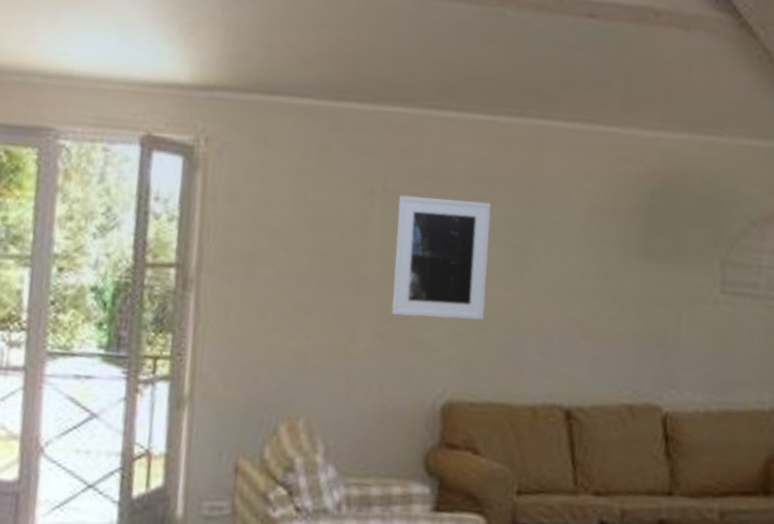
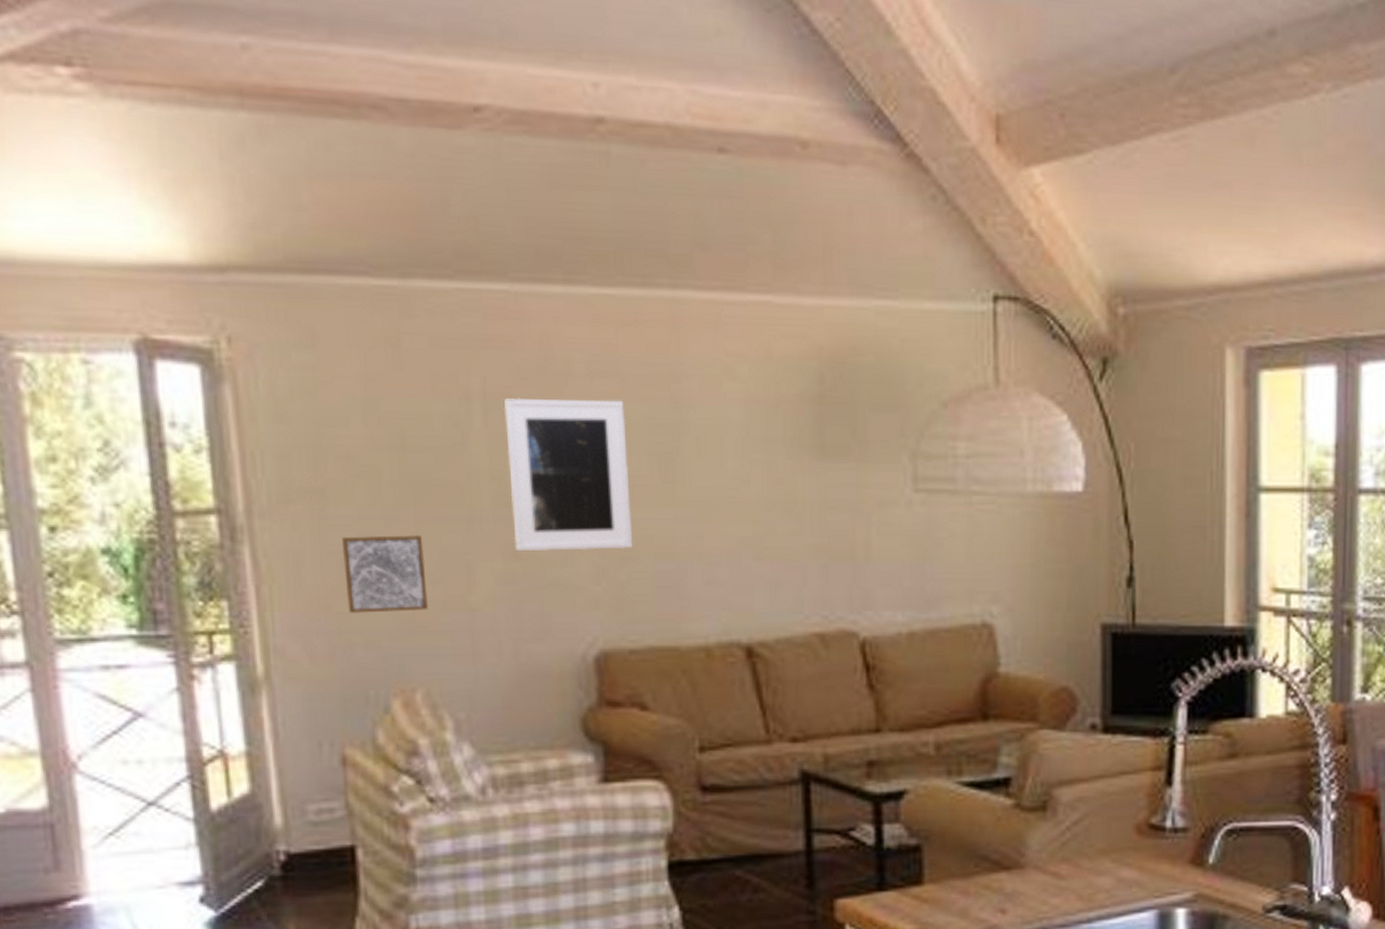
wall art: none [258,292,322,355] -> present [341,534,428,613]

